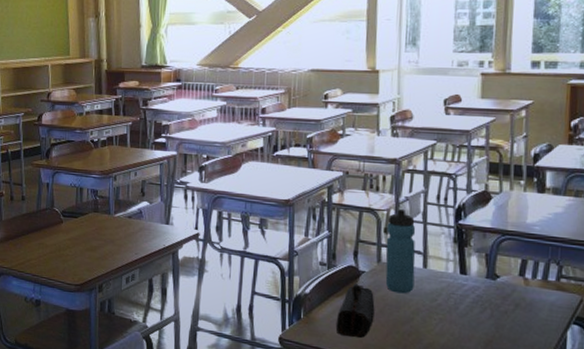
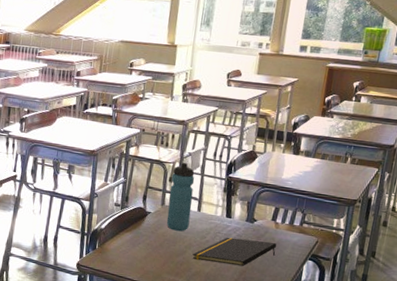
pencil case: present [335,283,375,338] -> none [123,222,157,266]
notepad: none [422,298,530,335] -> present [192,237,277,267]

